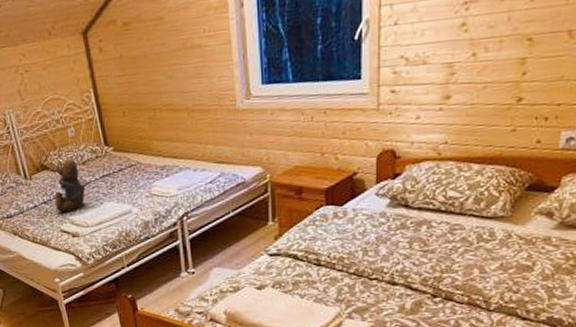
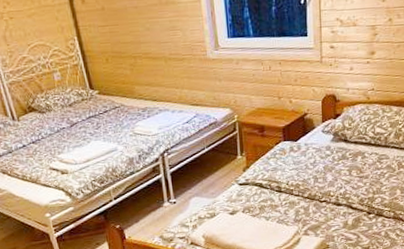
teddy bear: present [54,158,86,213] -> none [43,100,74,152]

